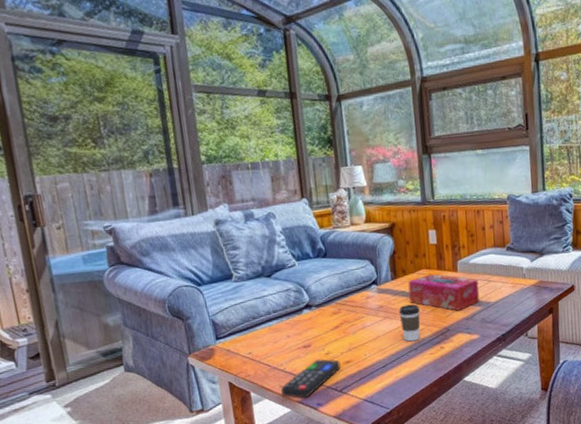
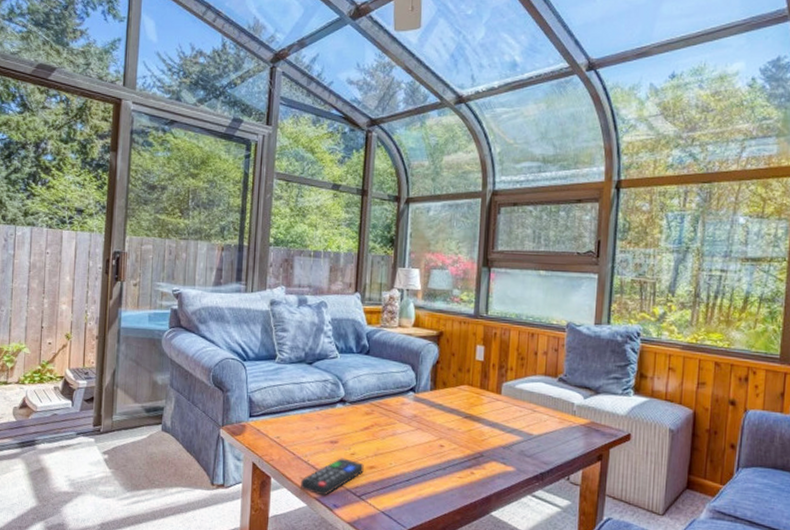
coffee cup: present [398,304,421,342] -> none [432,419,455,460]
tissue box: present [408,274,480,311] -> none [446,391,523,437]

